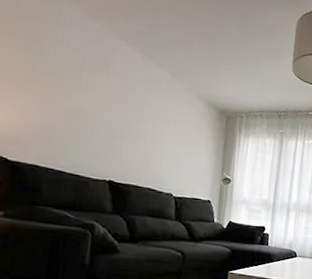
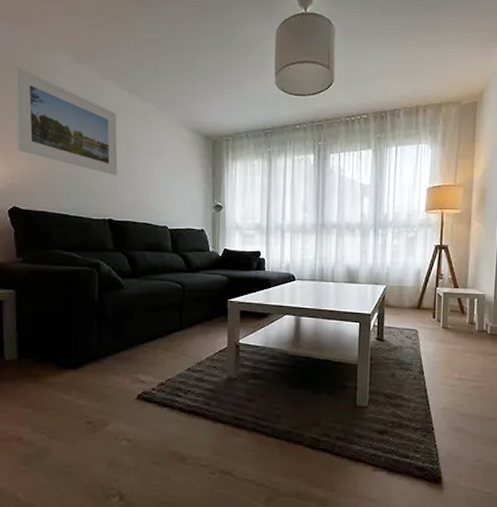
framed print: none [11,9,128,137] -> present [15,66,118,175]

